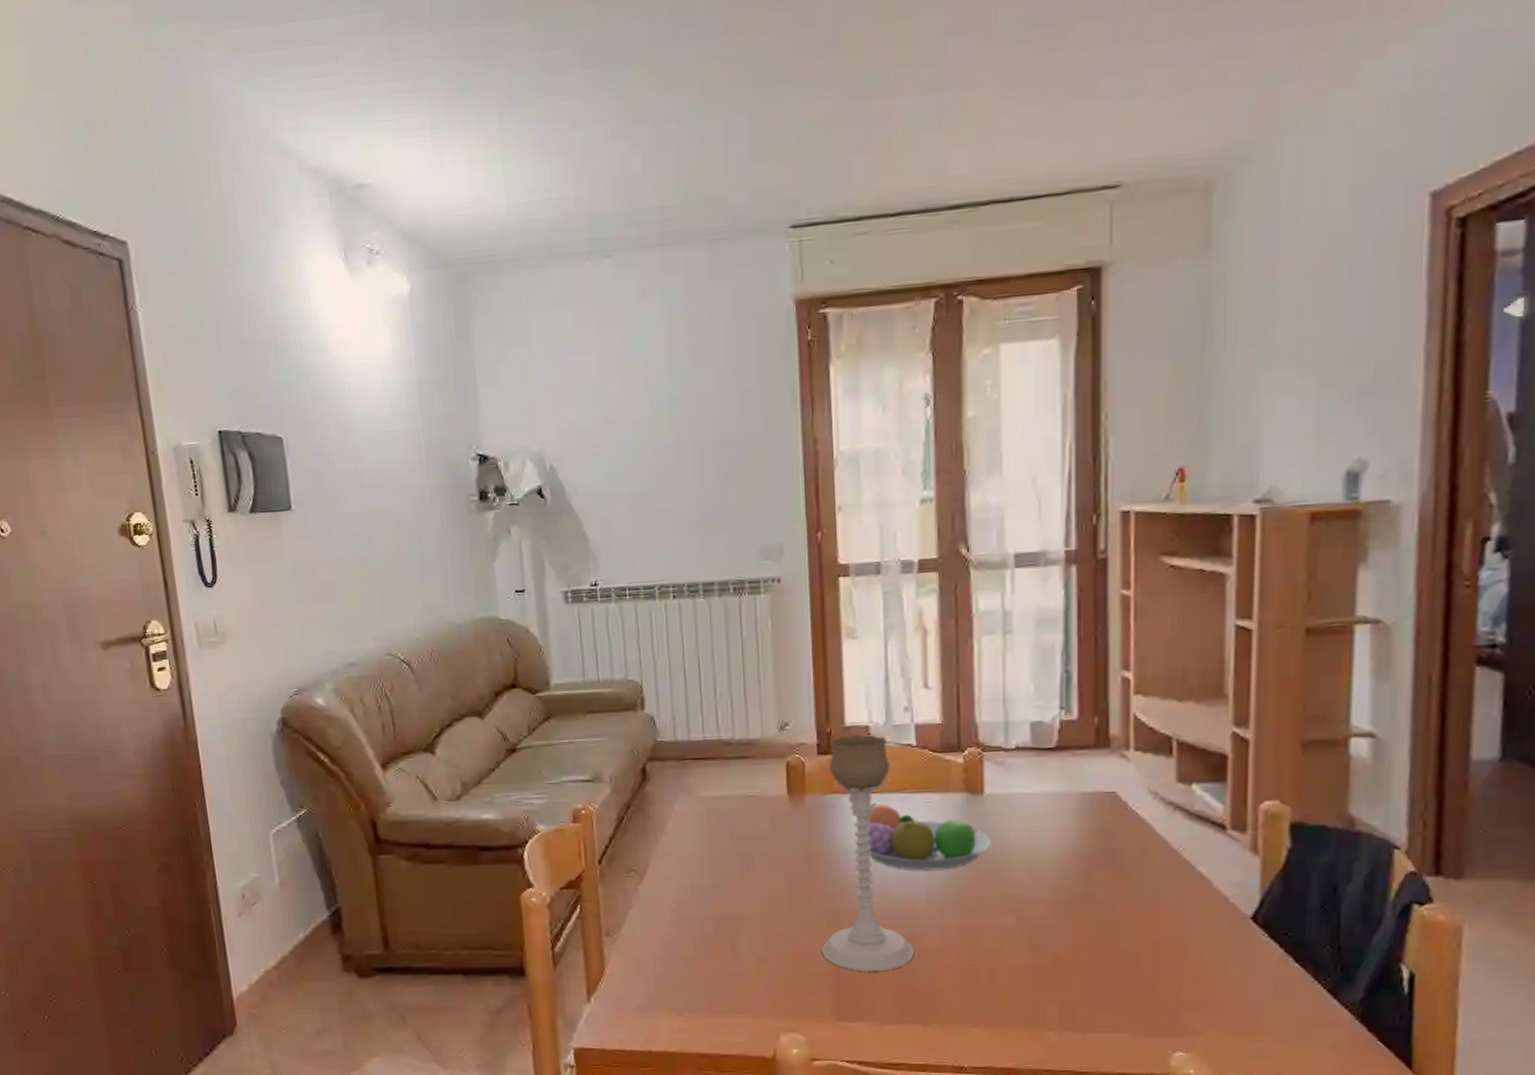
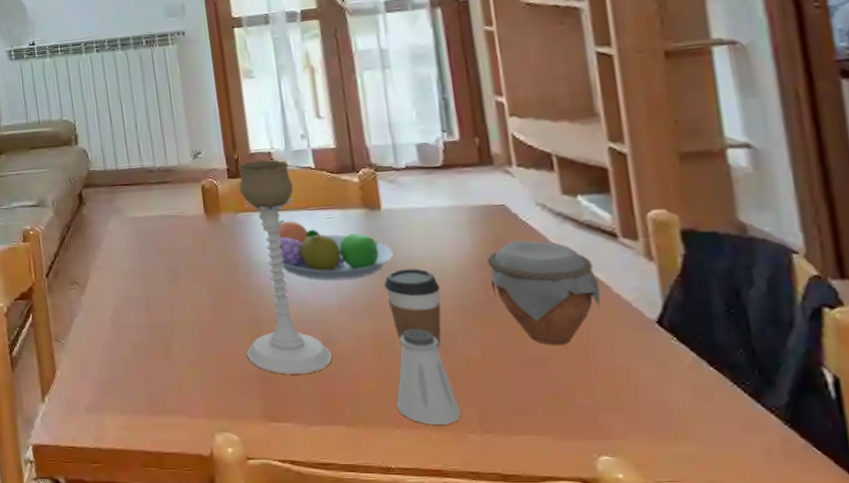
saltshaker: none [977,923,1042,1023] -> present [396,328,462,425]
coffee cup: none [978,859,1036,949] -> present [384,268,441,353]
jar: none [1090,831,1201,941] -> present [487,240,601,345]

